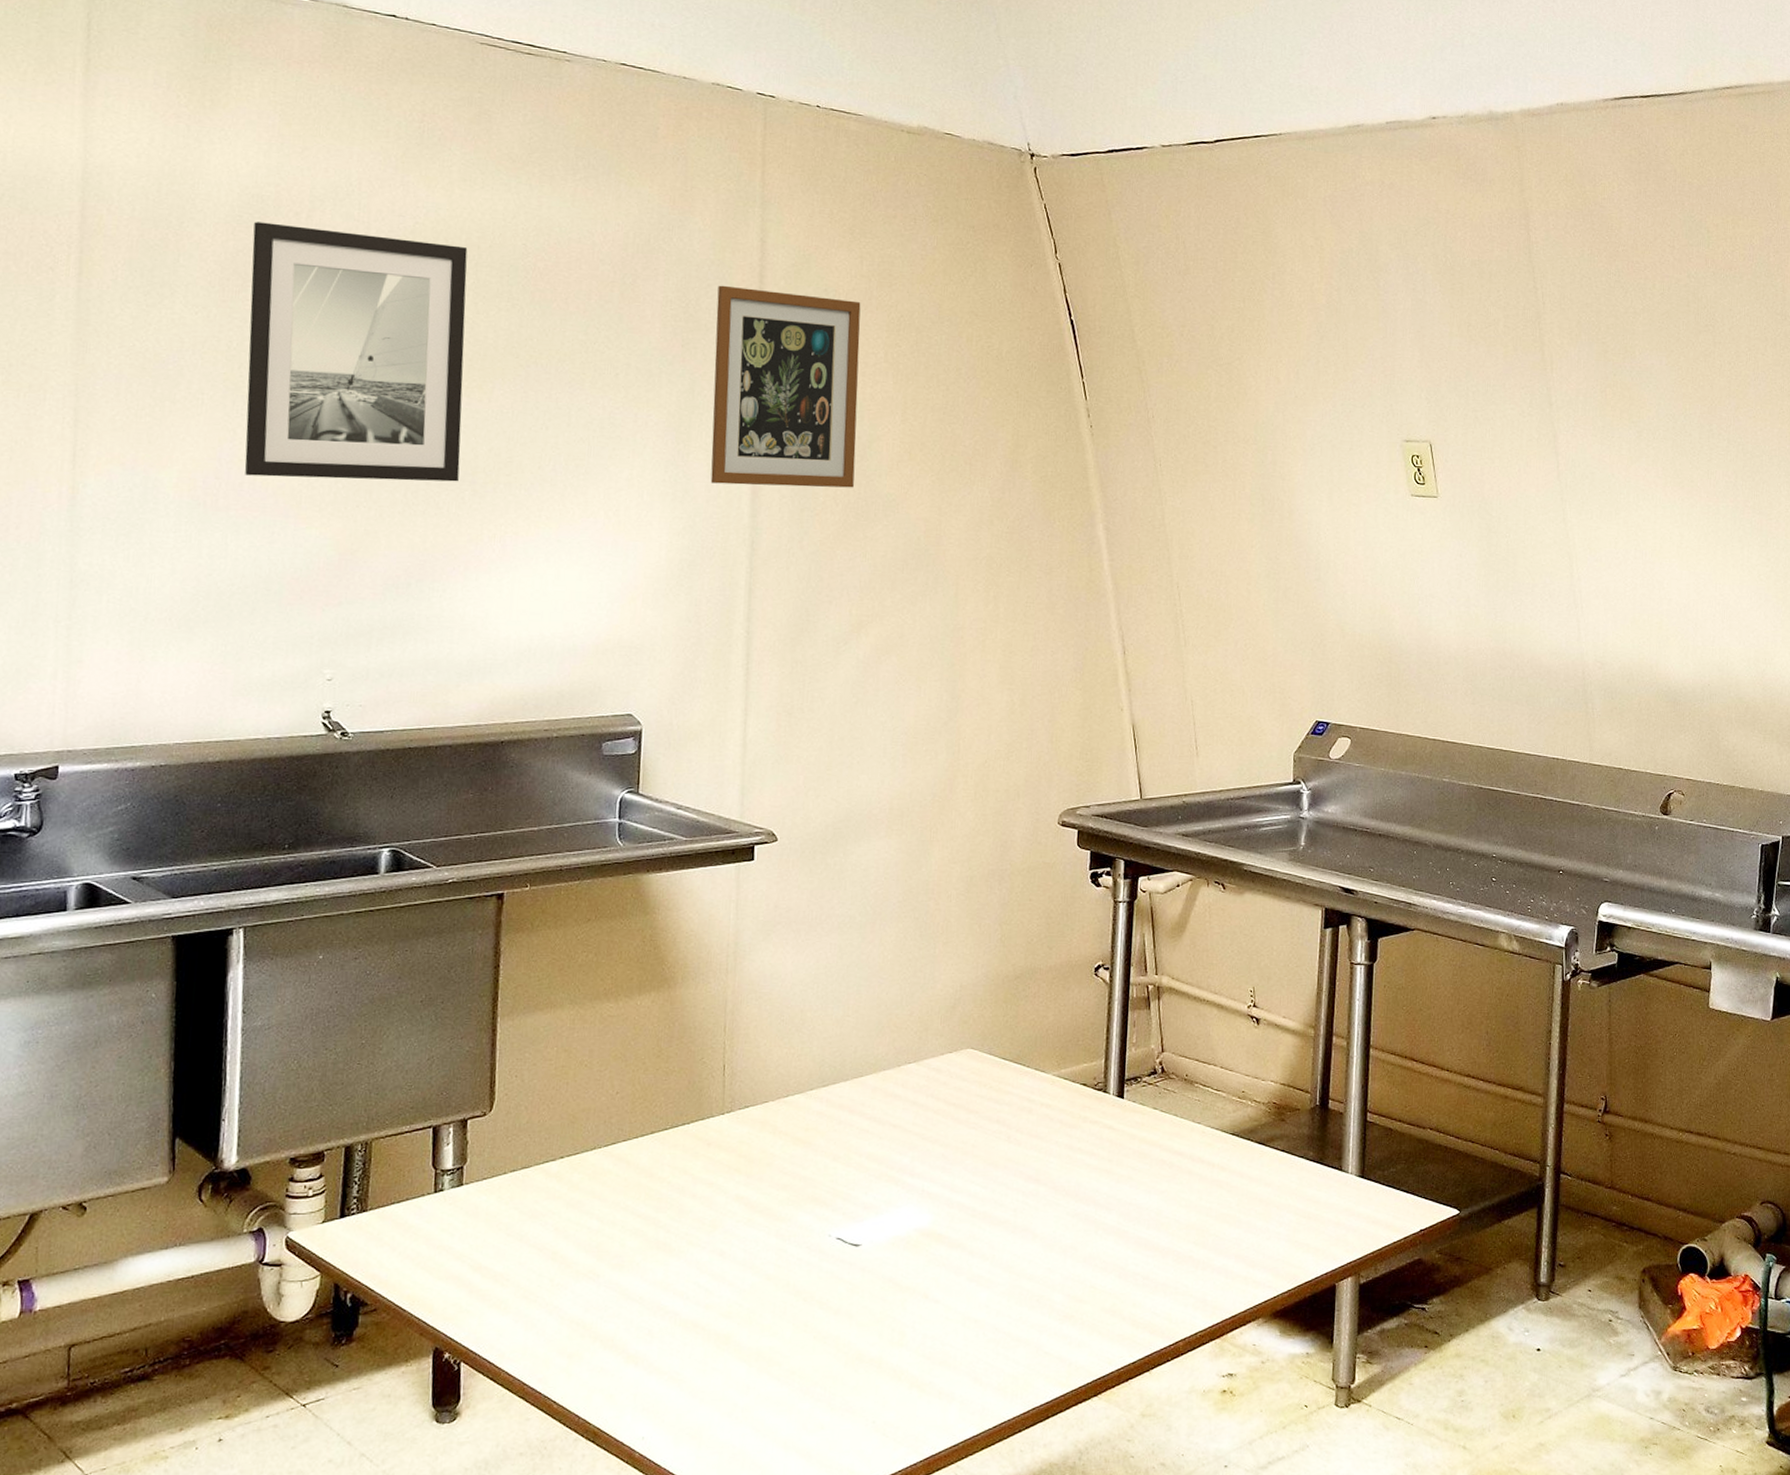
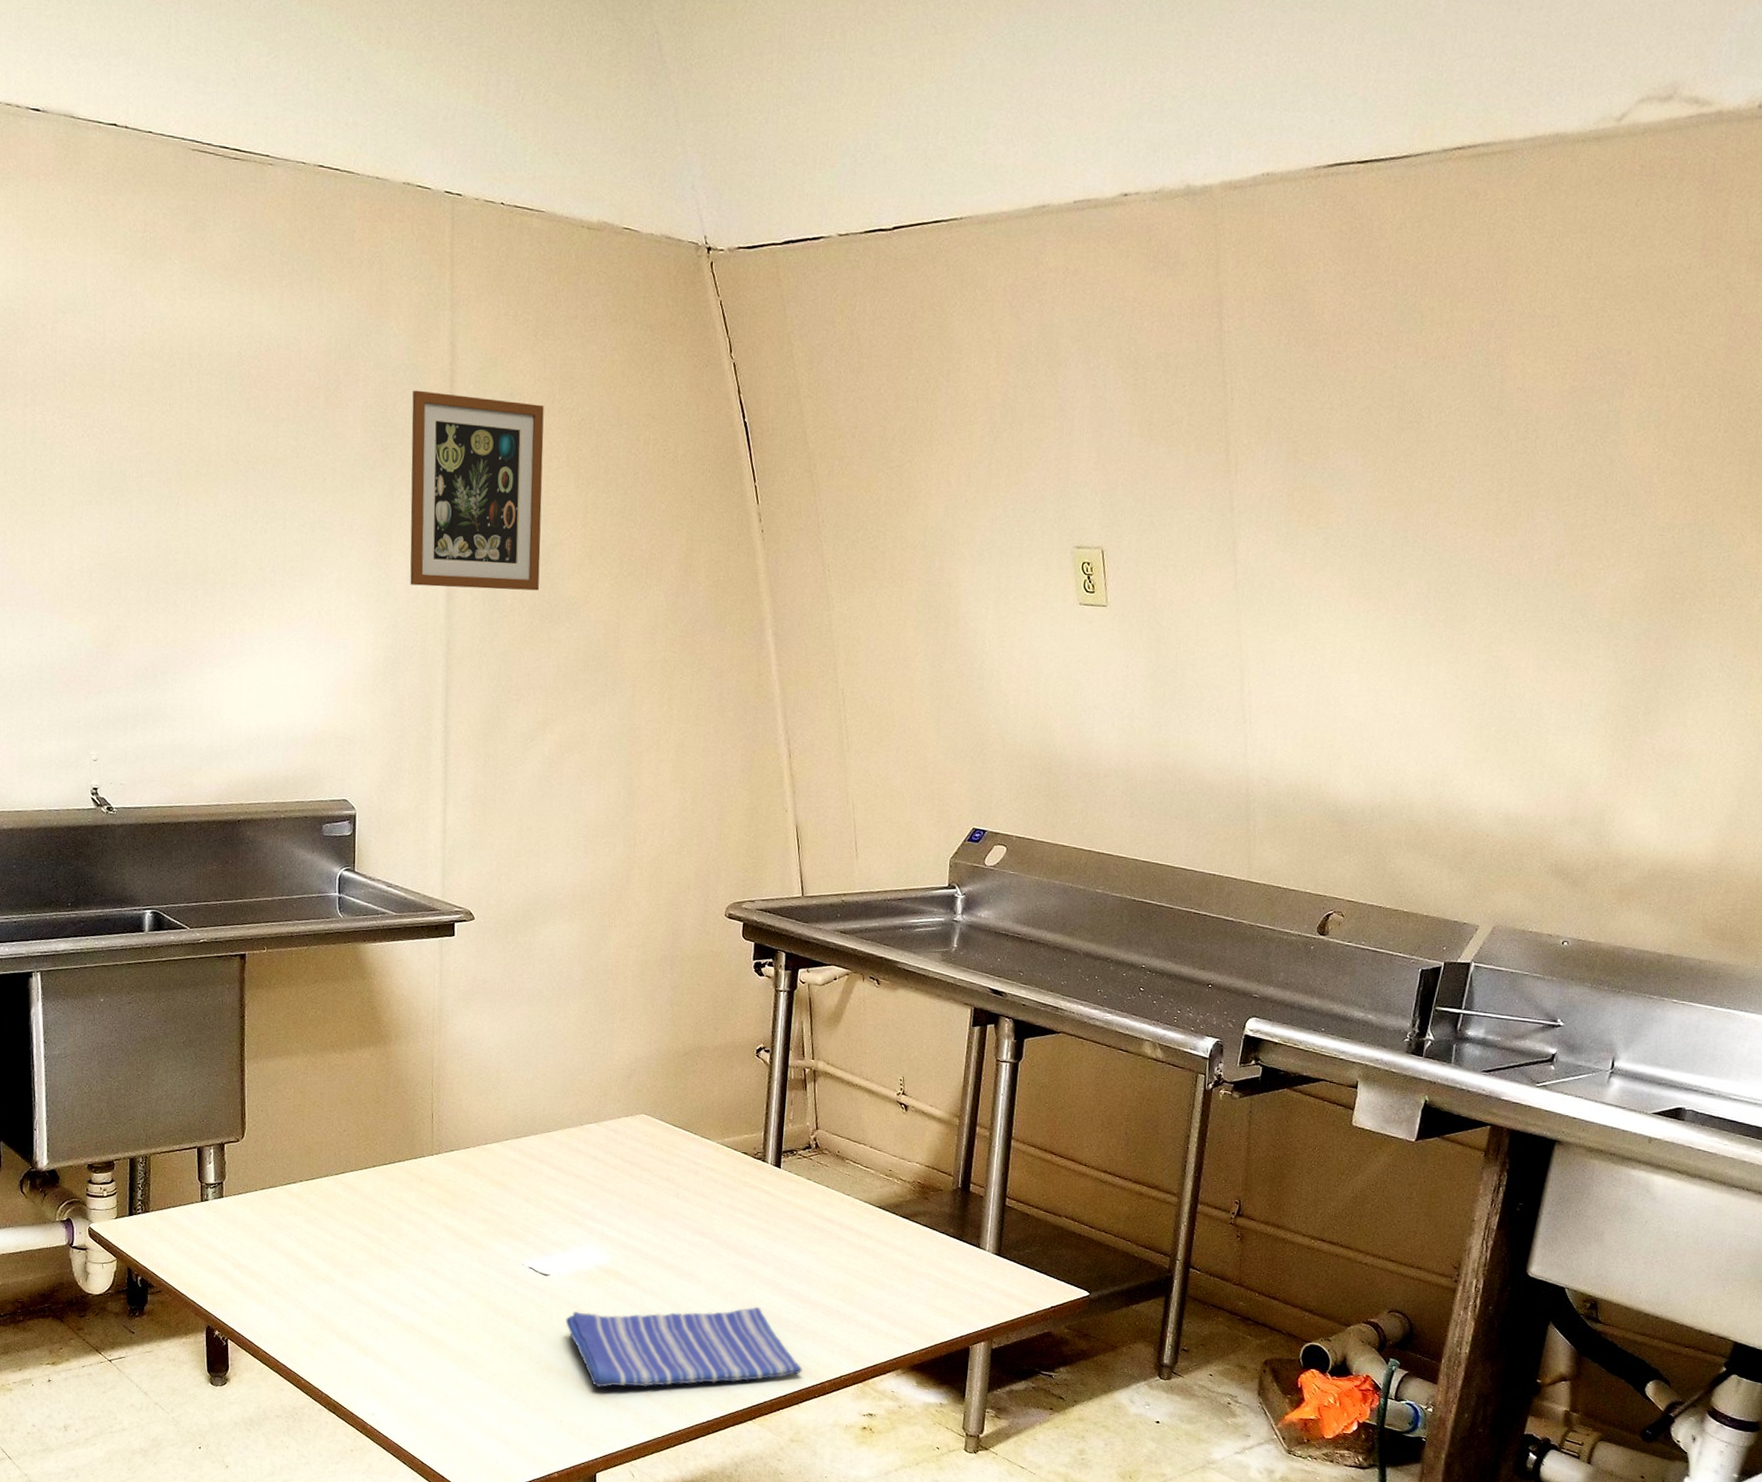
wall art: present [244,222,468,482] -> none [8,334,193,582]
dish towel: none [879,1260,1153,1375] -> present [565,1306,802,1388]

